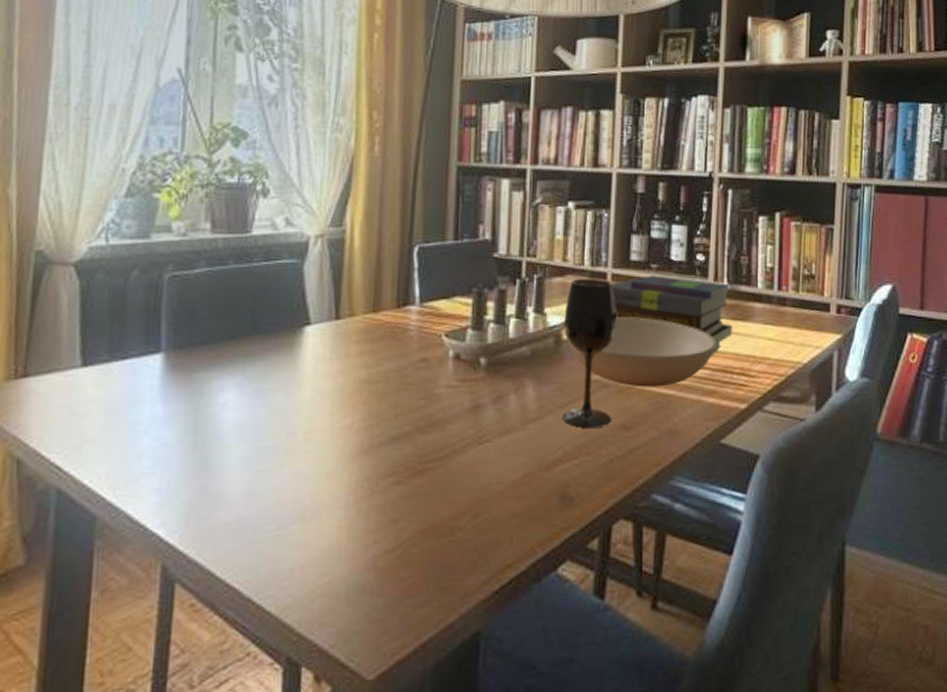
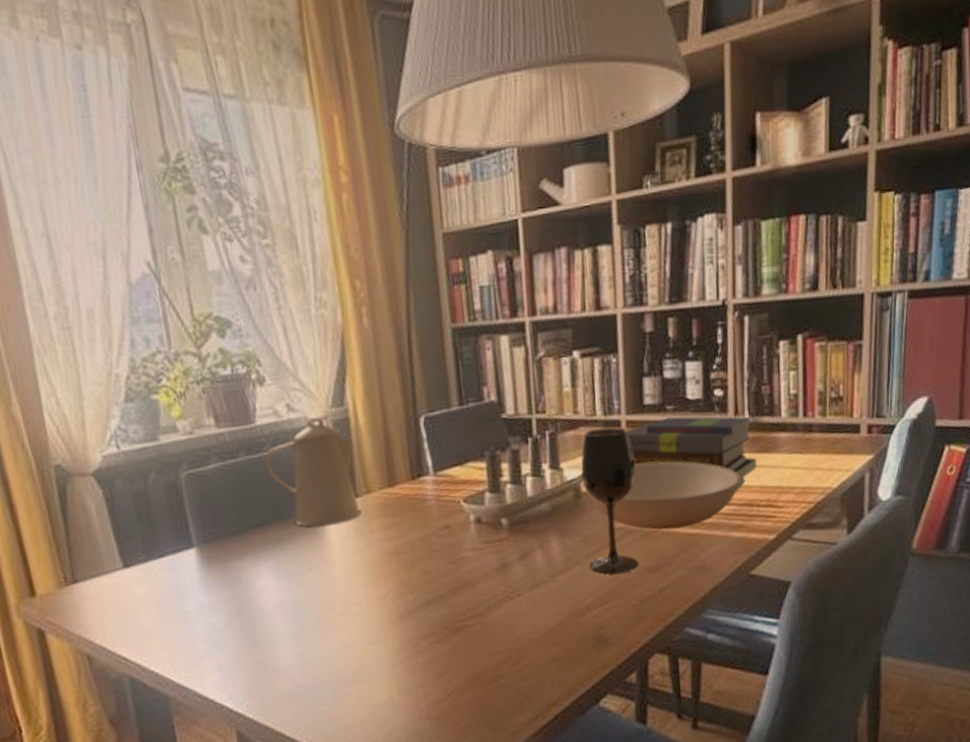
teapot: none [253,235,344,345] -> present [264,418,361,527]

